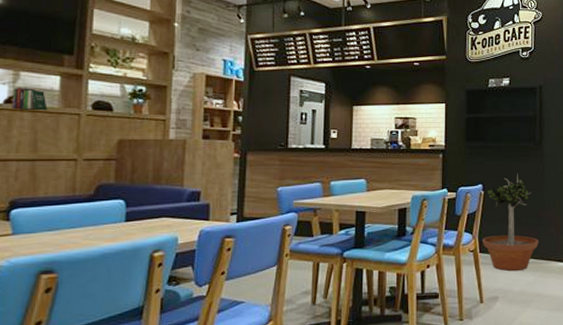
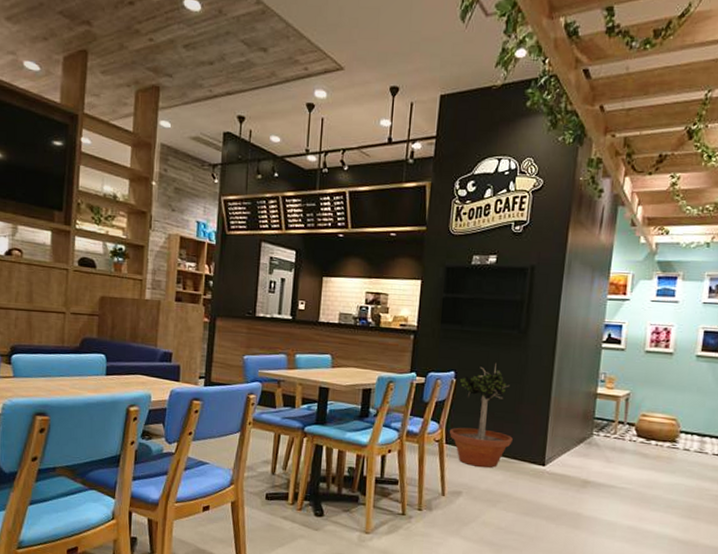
books: present [12,87,48,111] -> none [12,240,41,265]

